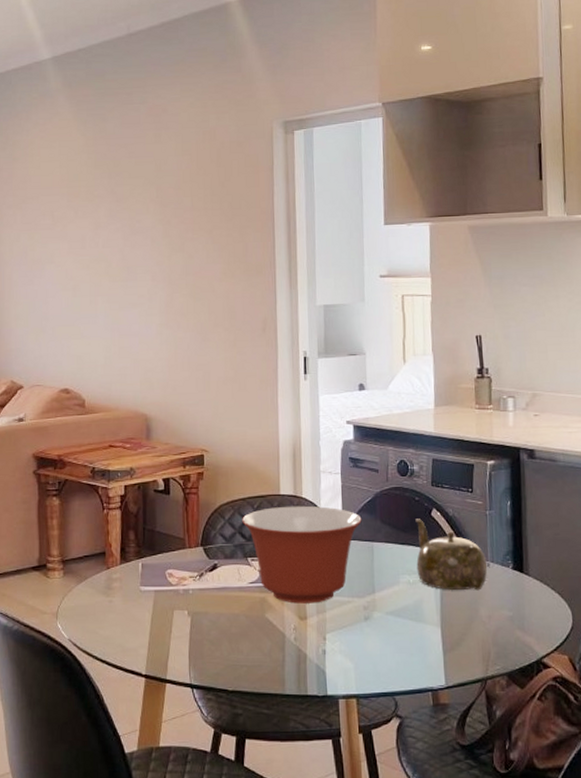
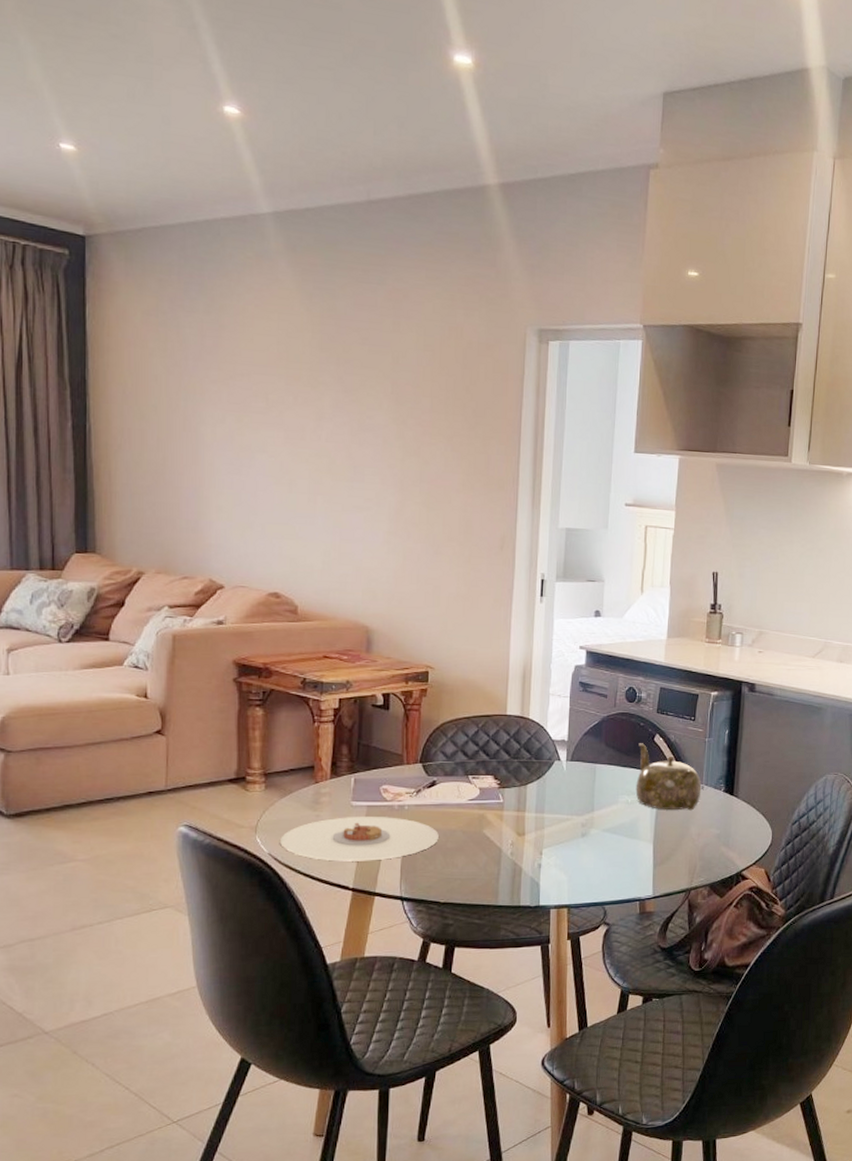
plate: none [78,600,223,647] -> present [280,816,439,862]
mixing bowl: present [242,505,362,604] -> none [465,726,587,820]

